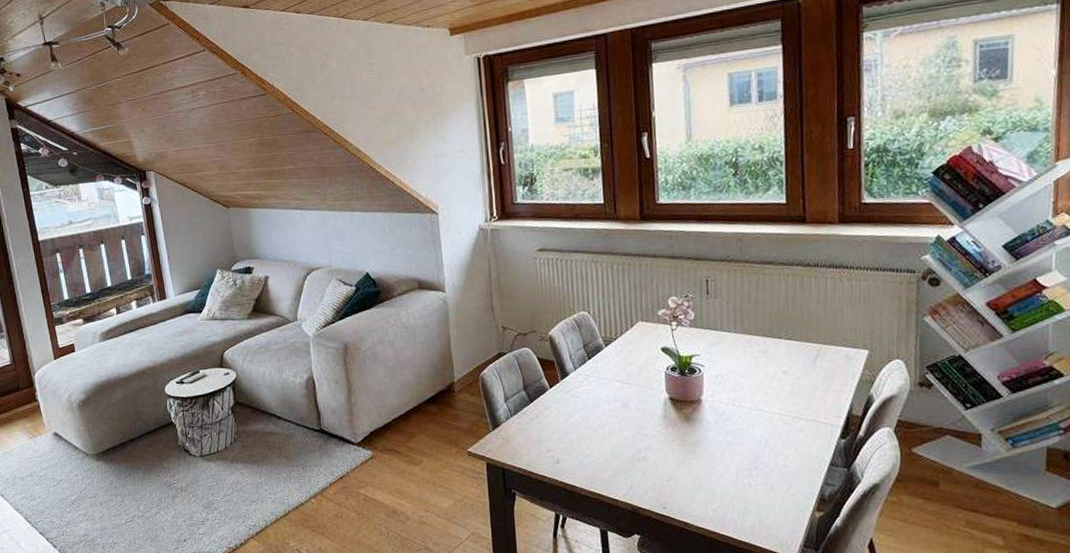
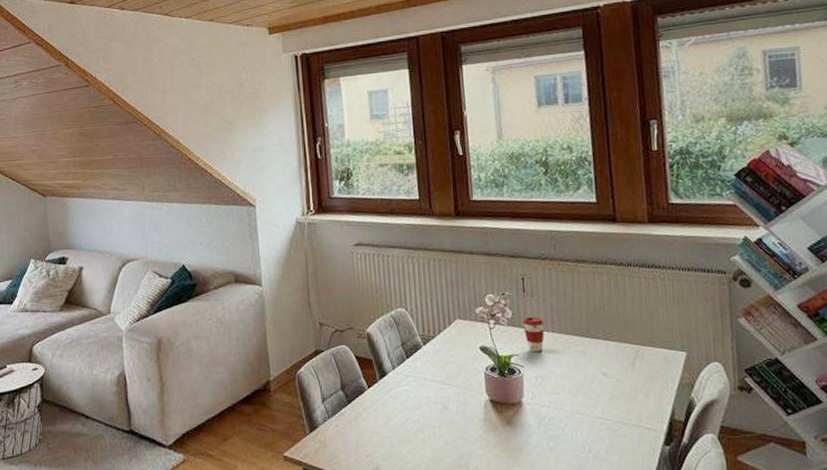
coffee cup: none [705,317,727,352] -> present [522,316,545,353]

